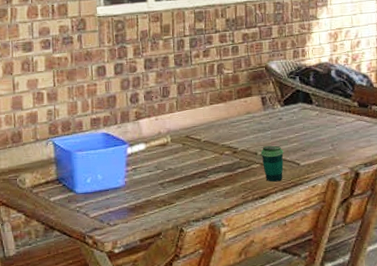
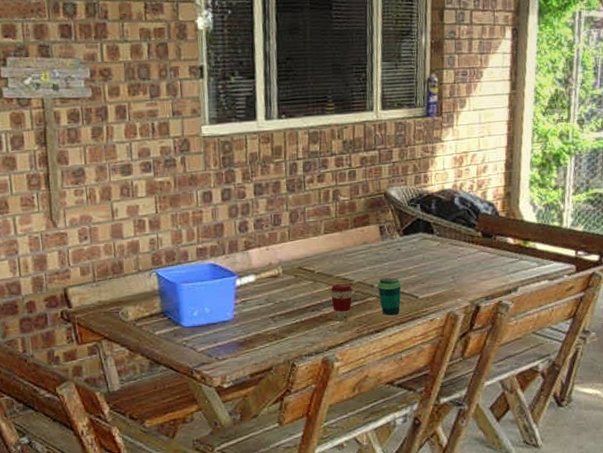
coffee cup: none [216,151,238,188] -> present [330,283,354,321]

